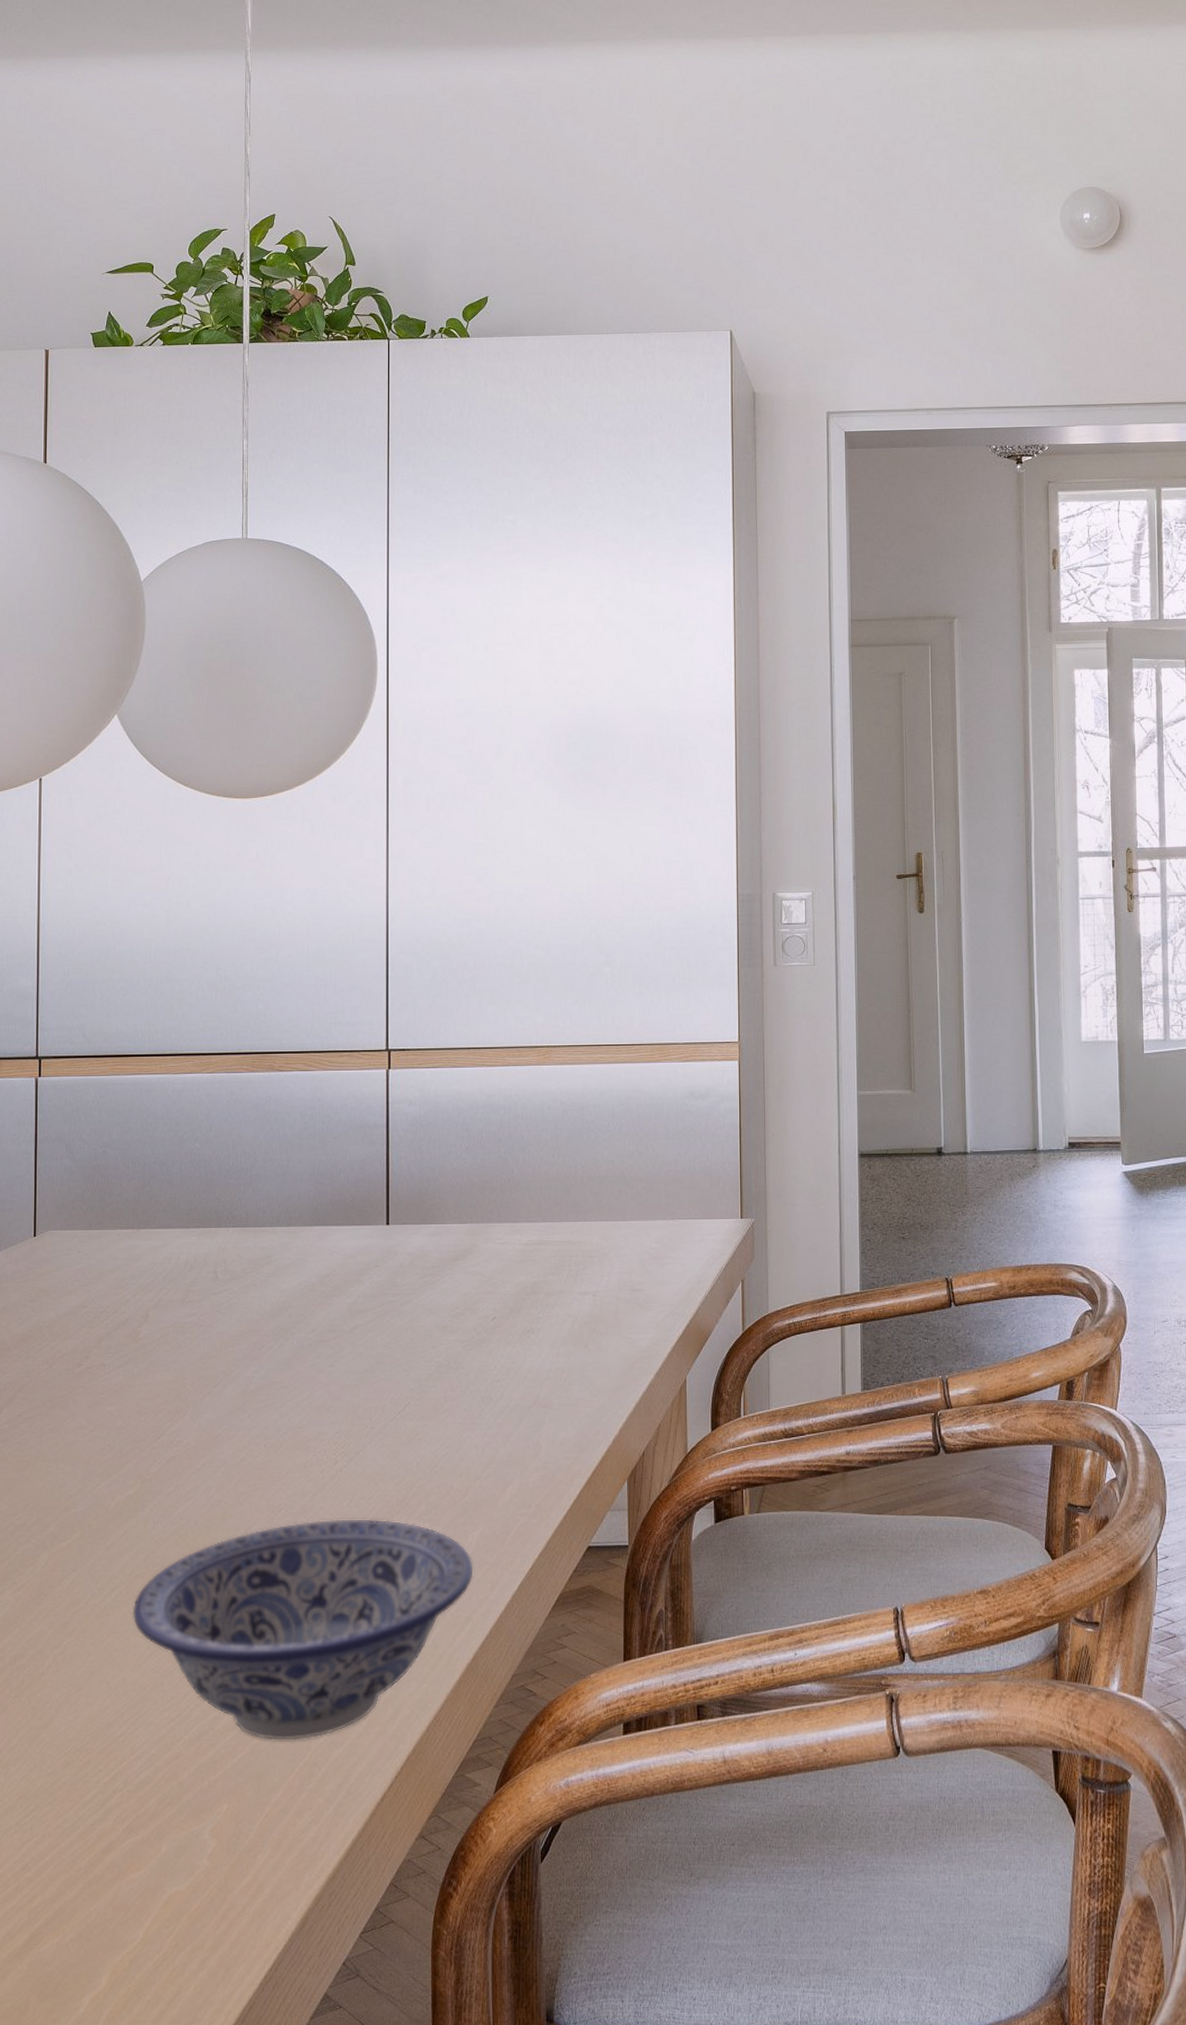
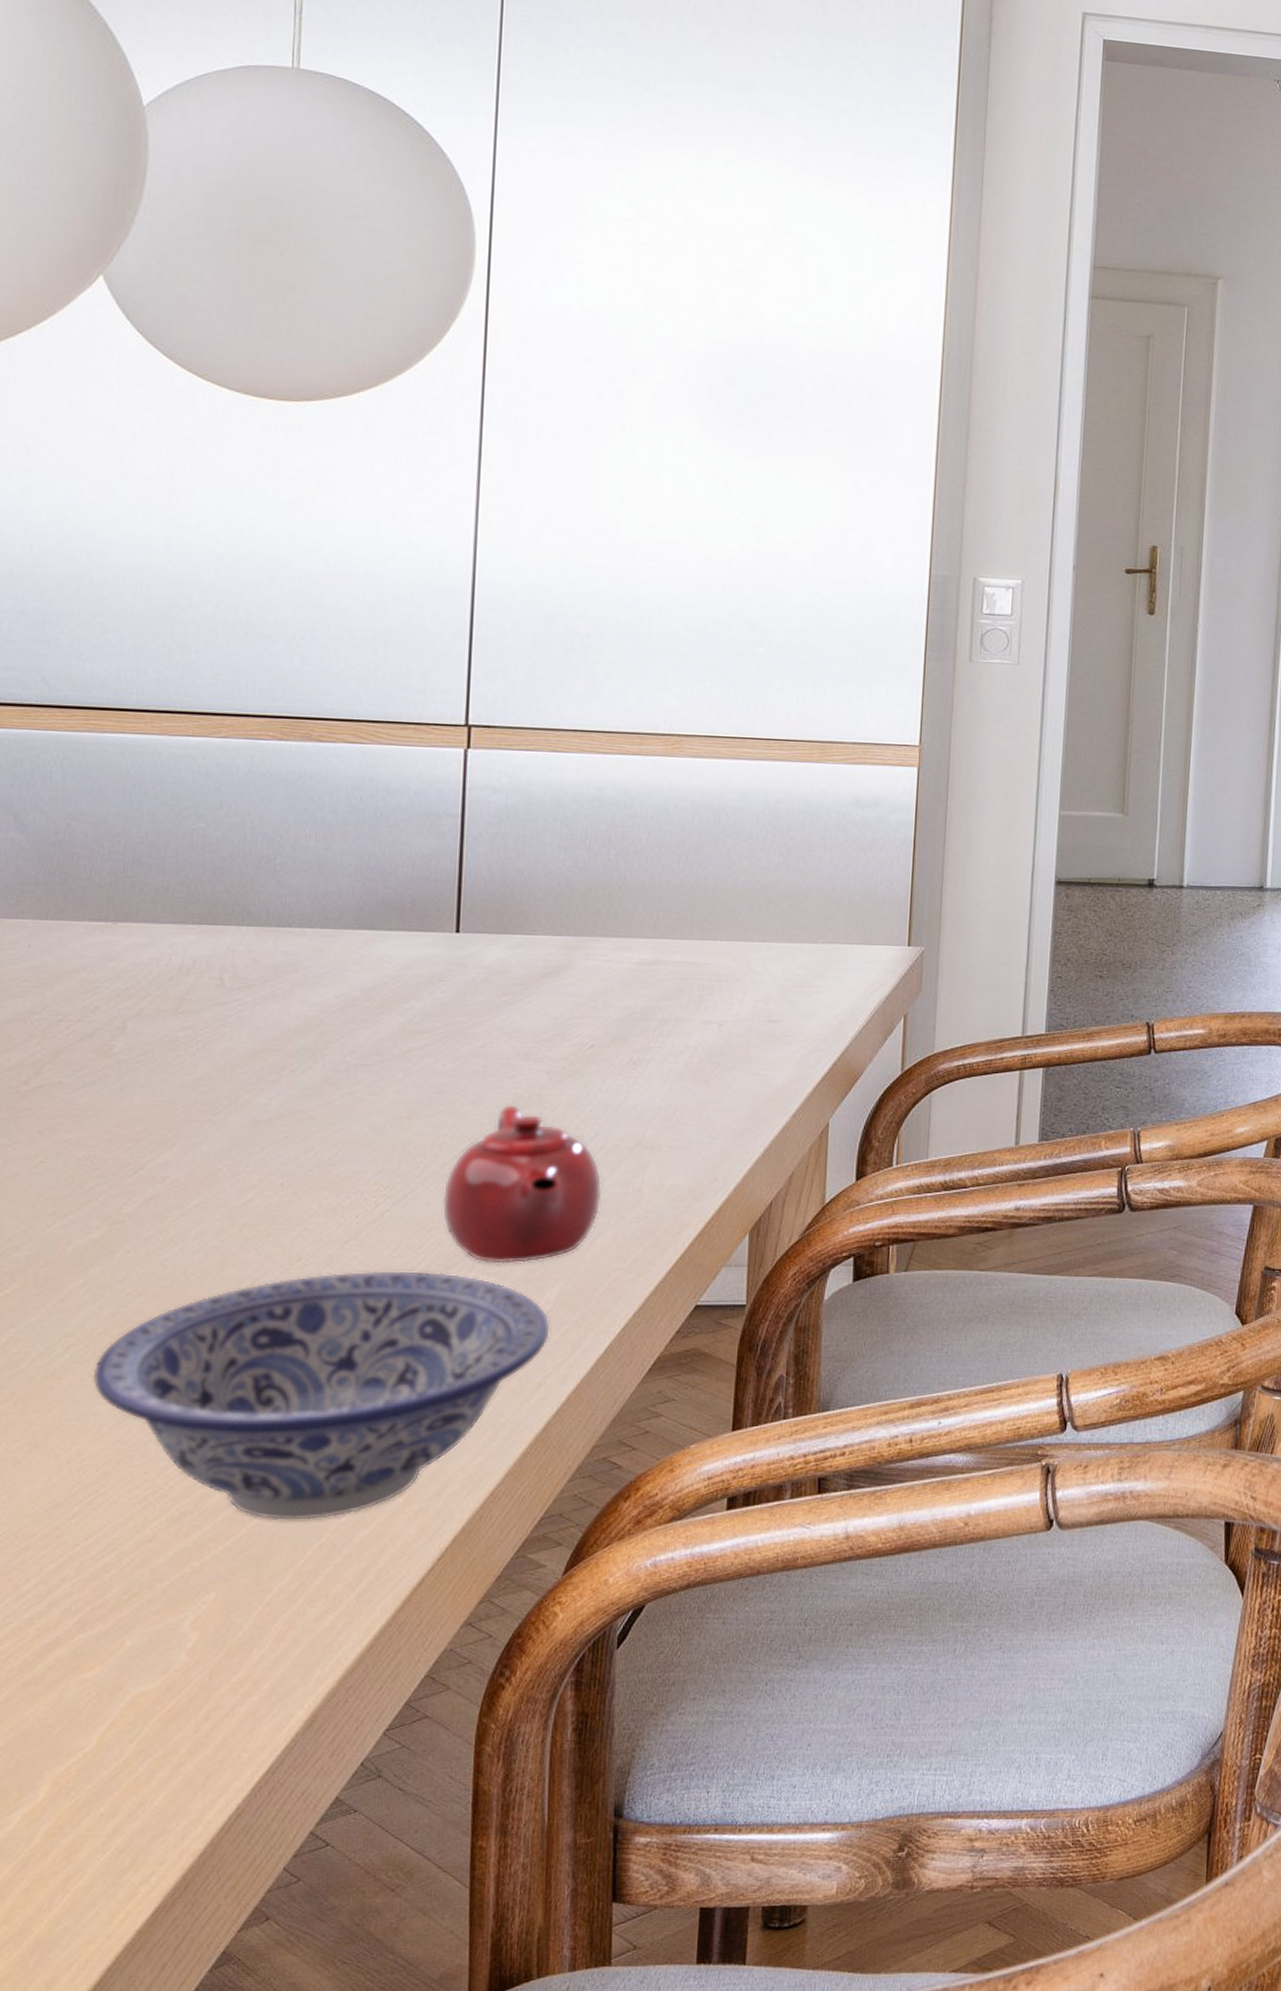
teapot: none [385,1371,509,1511] -> present [442,1105,603,1264]

